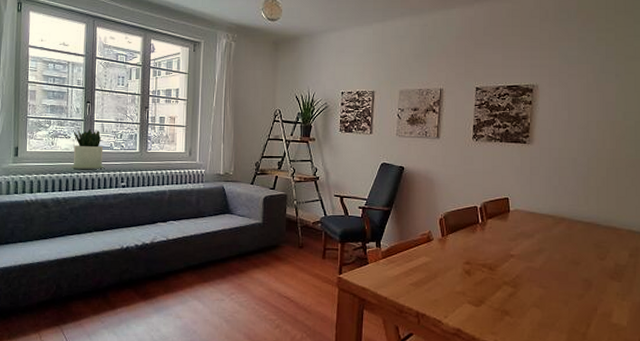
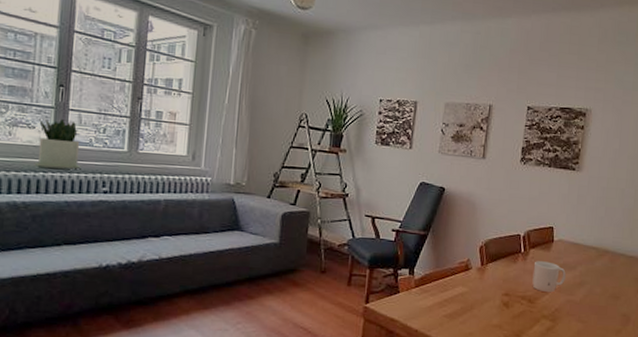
mug: none [492,230,524,261] -> present [532,261,566,293]

